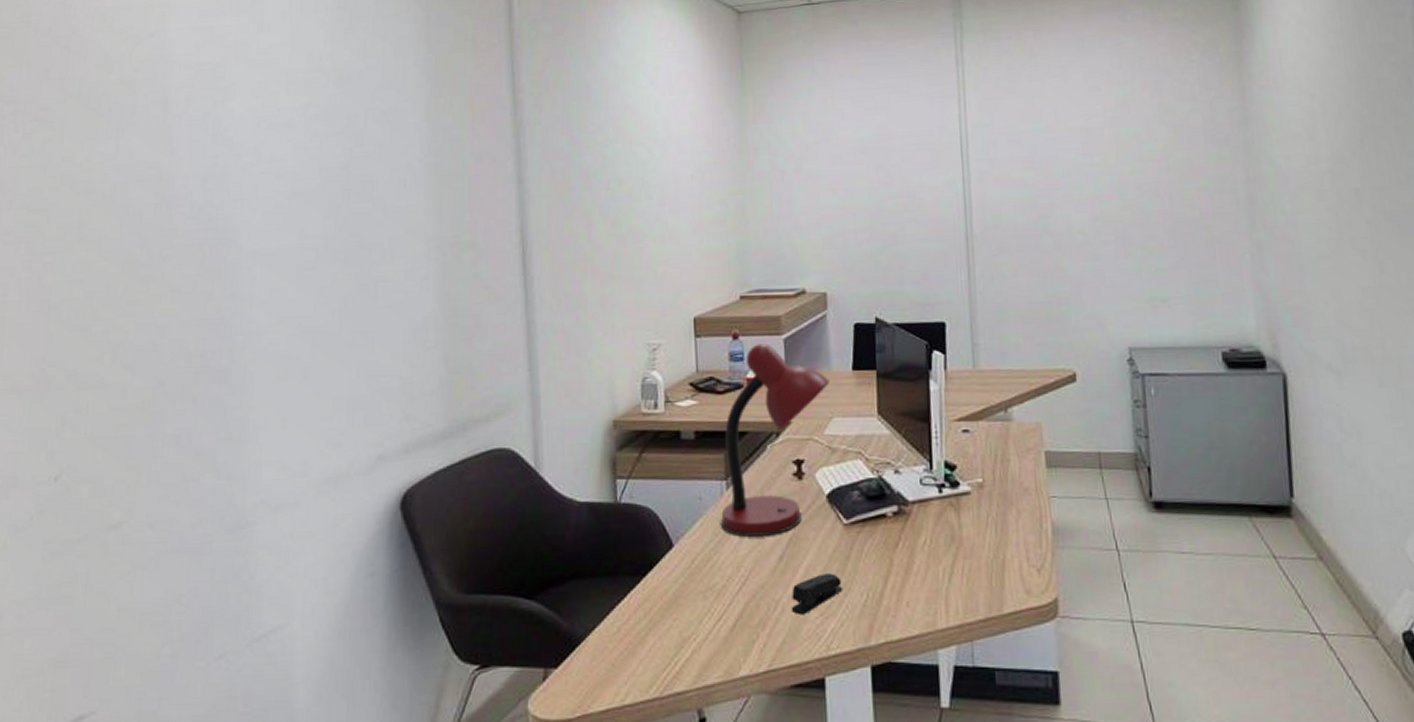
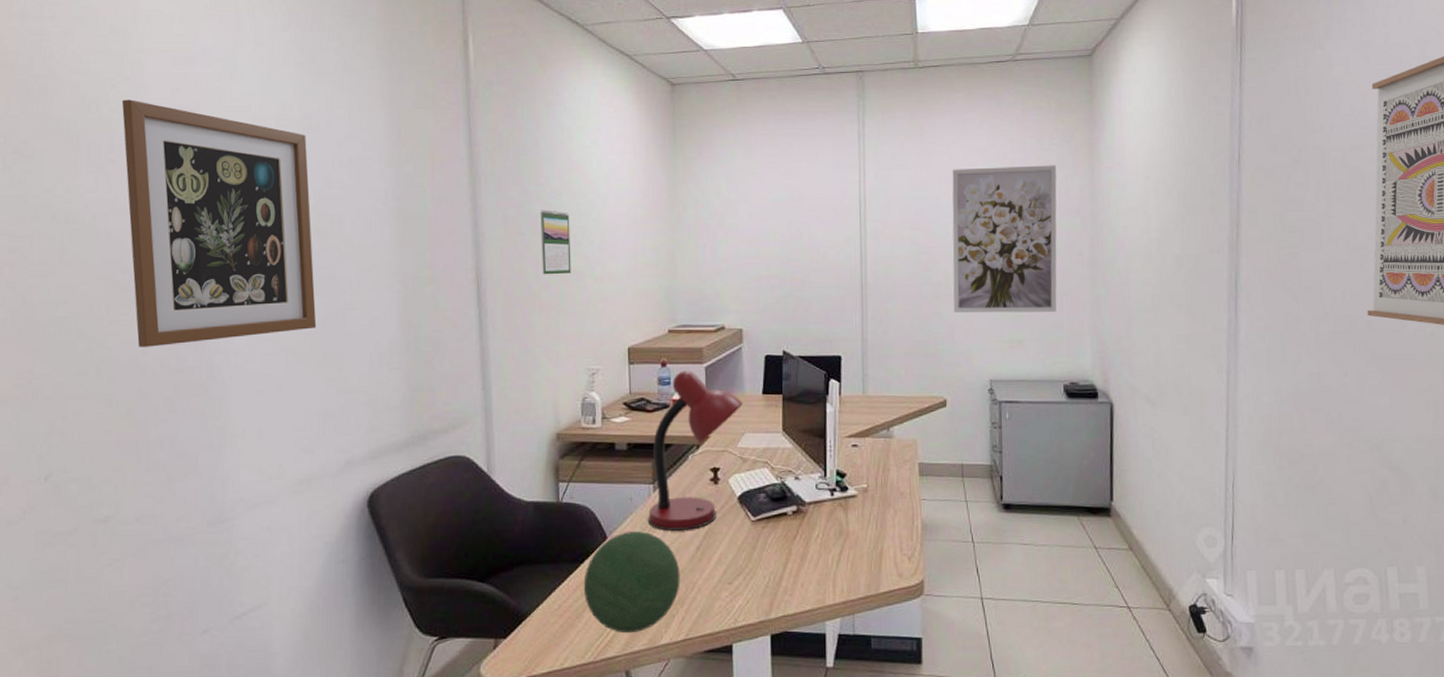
wall art: none [145,57,346,329] -> present [121,99,317,347]
calendar: none [591,161,628,236] -> present [540,210,571,275]
decorative orb: none [646,537,761,663] -> present [583,531,680,634]
stapler: present [791,573,843,614] -> none [705,561,750,594]
wall art: none [1070,85,1208,267] -> present [952,165,1057,314]

